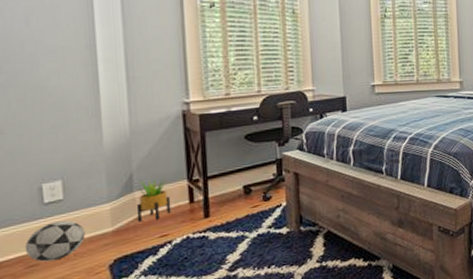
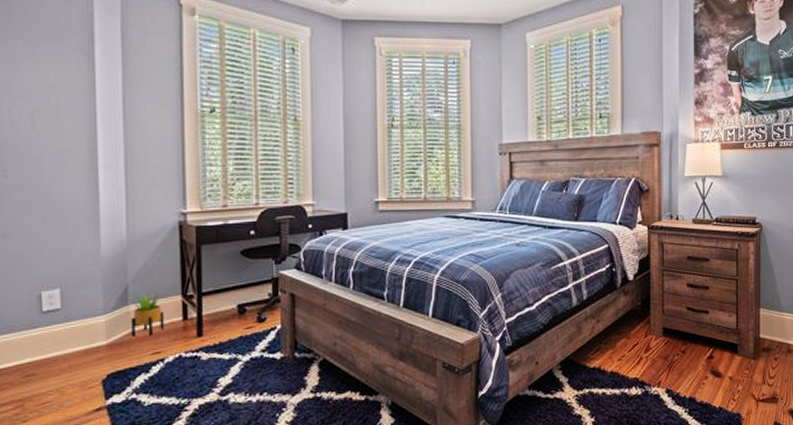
soccer ball: present [24,220,86,262] -> none [23,330,81,372]

